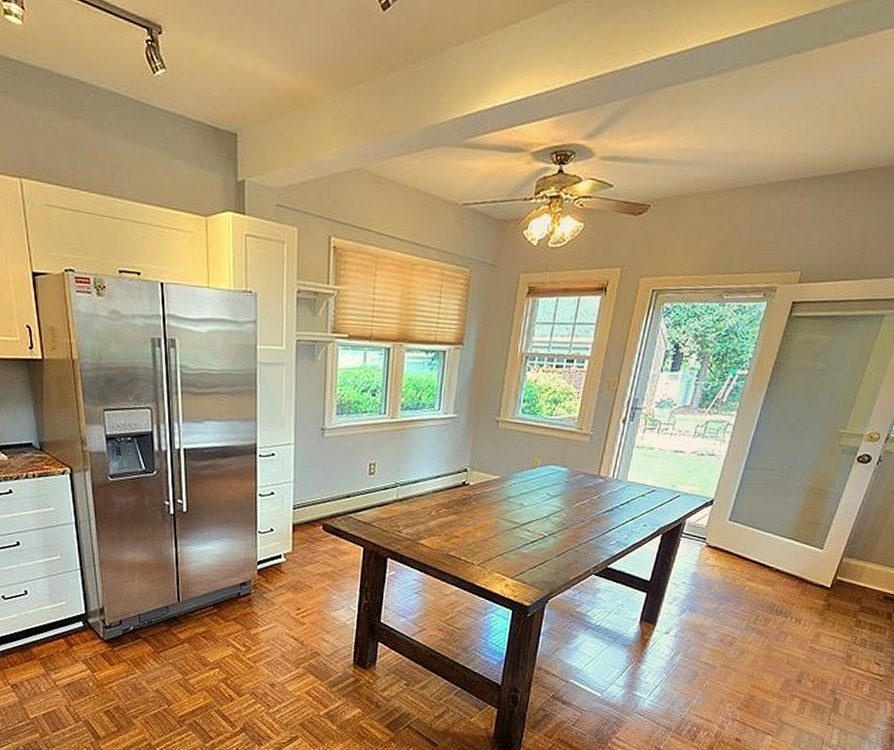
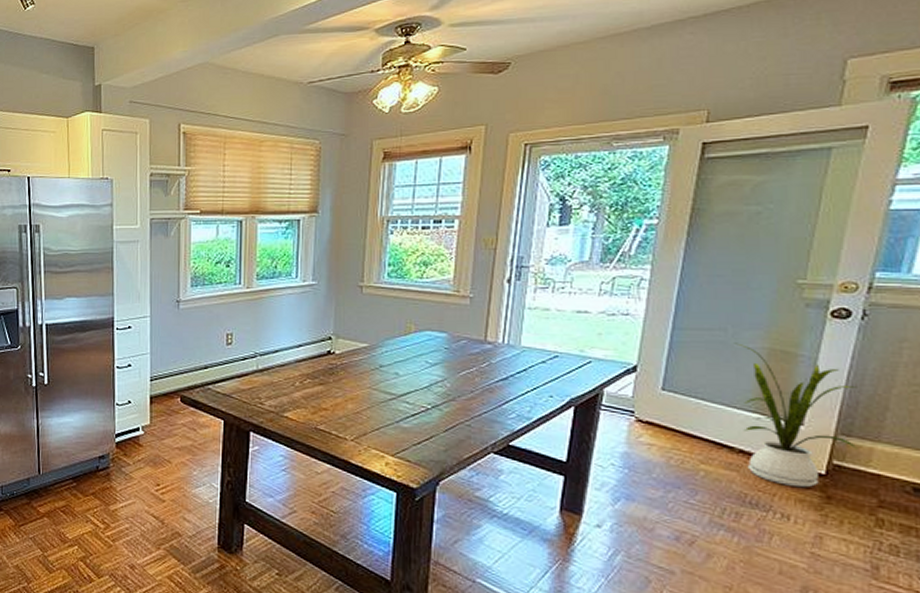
house plant: none [779,481,864,598] -> present [734,343,857,488]

